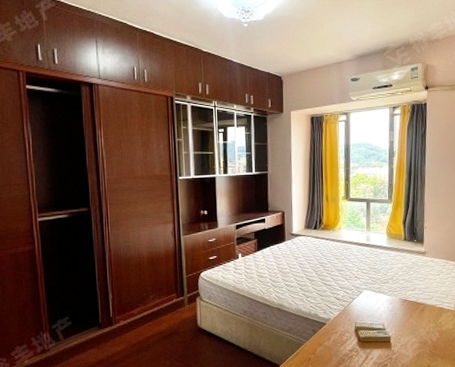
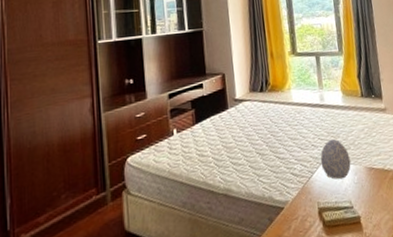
decorative egg: none [361,273,388,306] -> present [320,138,351,179]

